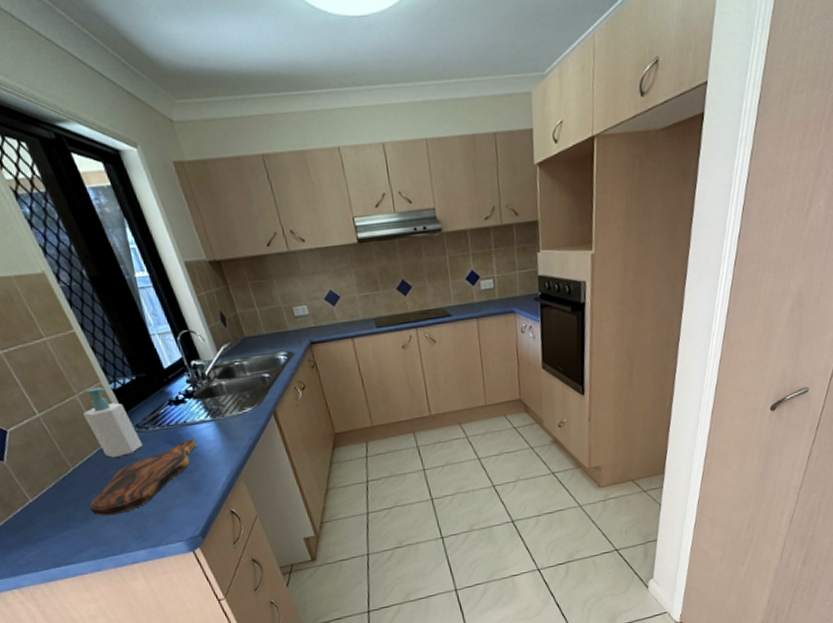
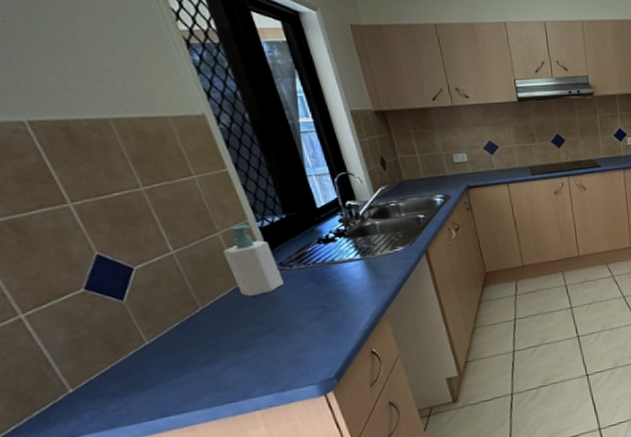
cutting board: present [89,439,196,516] -> none [214,277,342,359]

